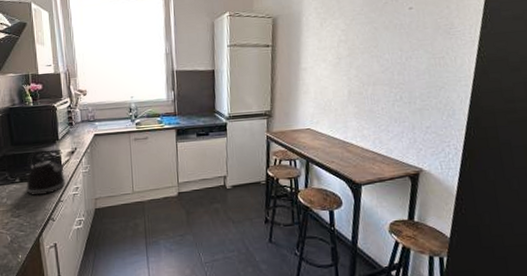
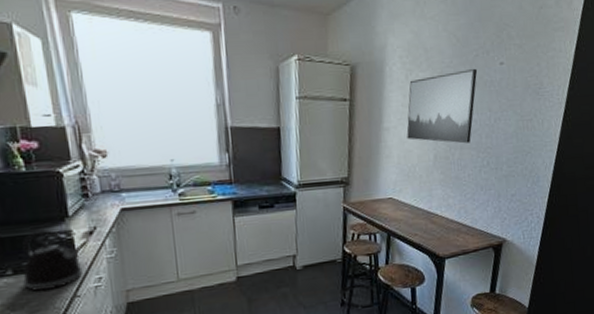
wall art: none [322,14,388,80] -> present [406,68,478,144]

